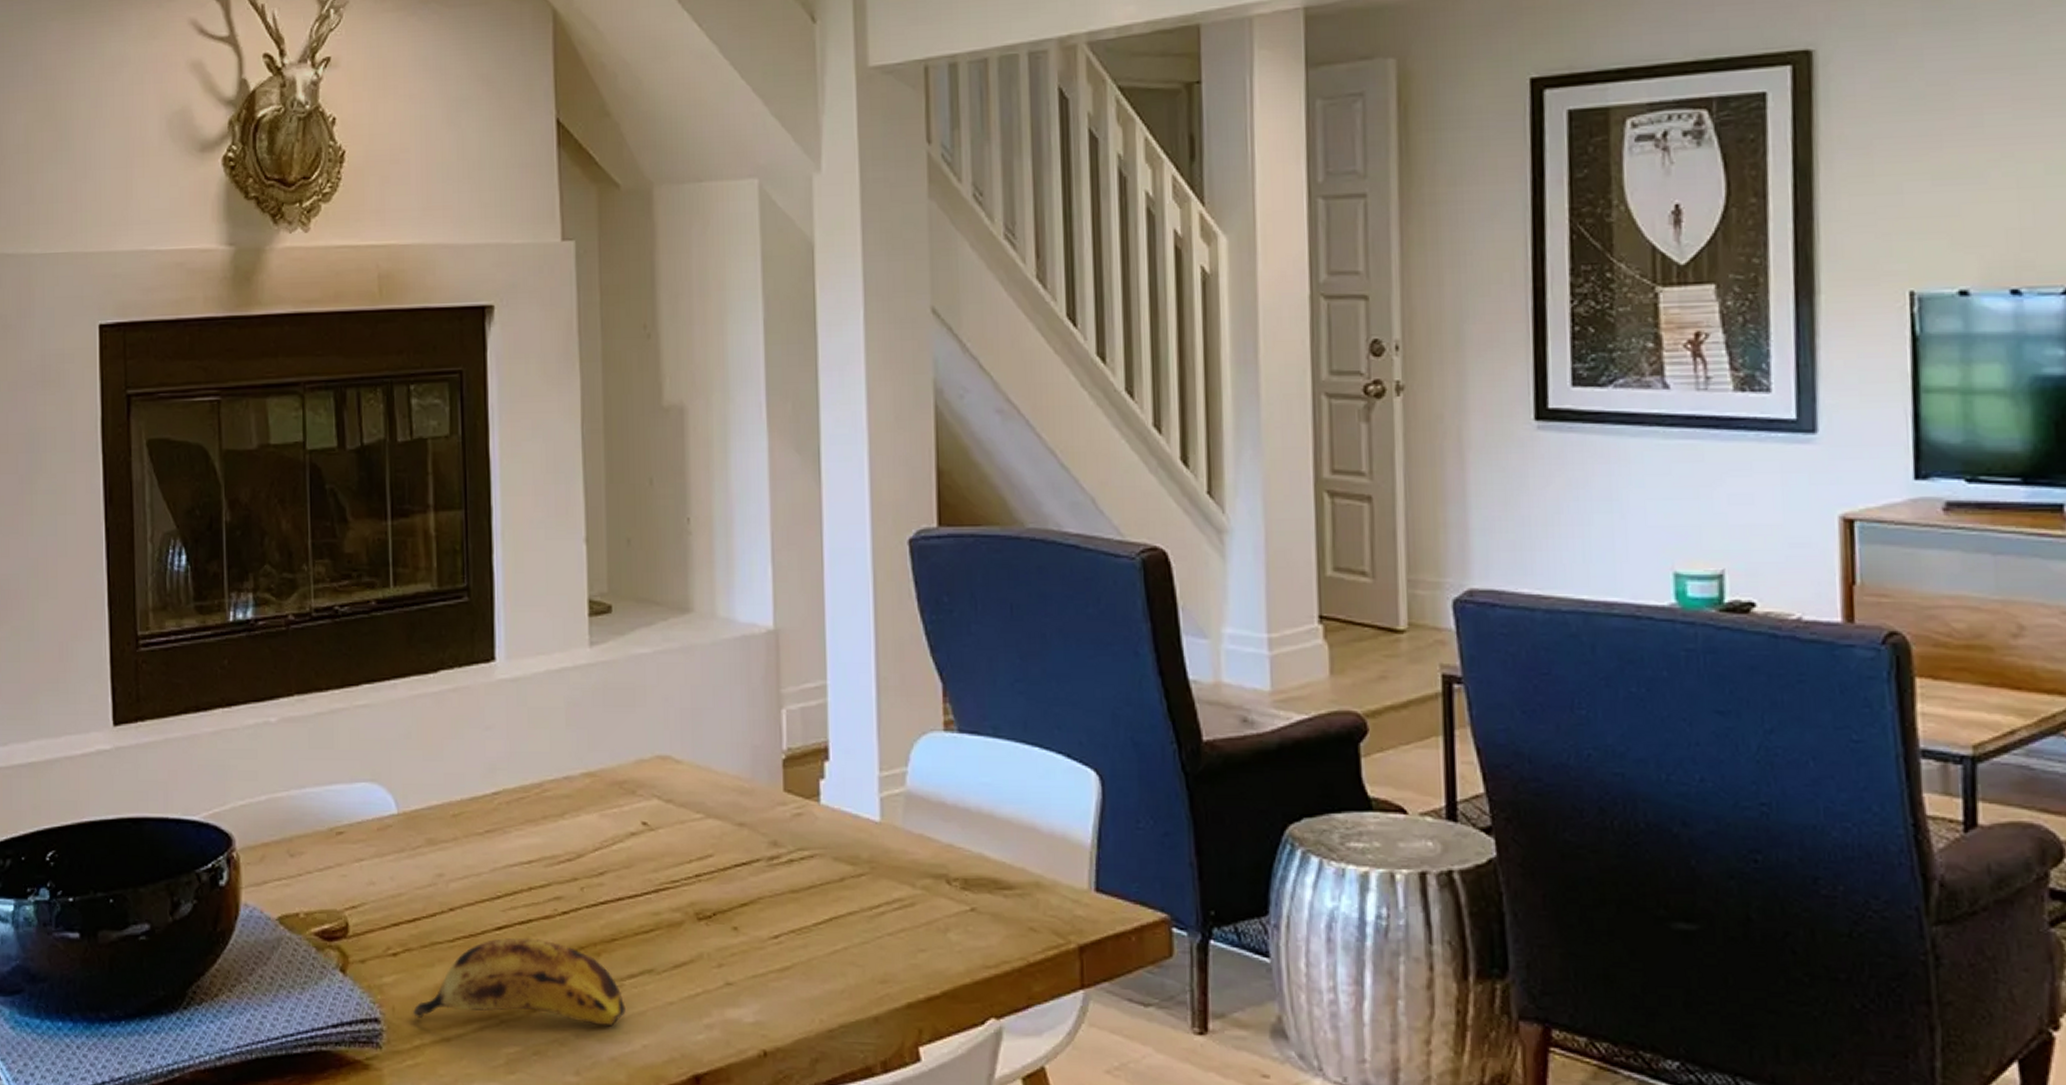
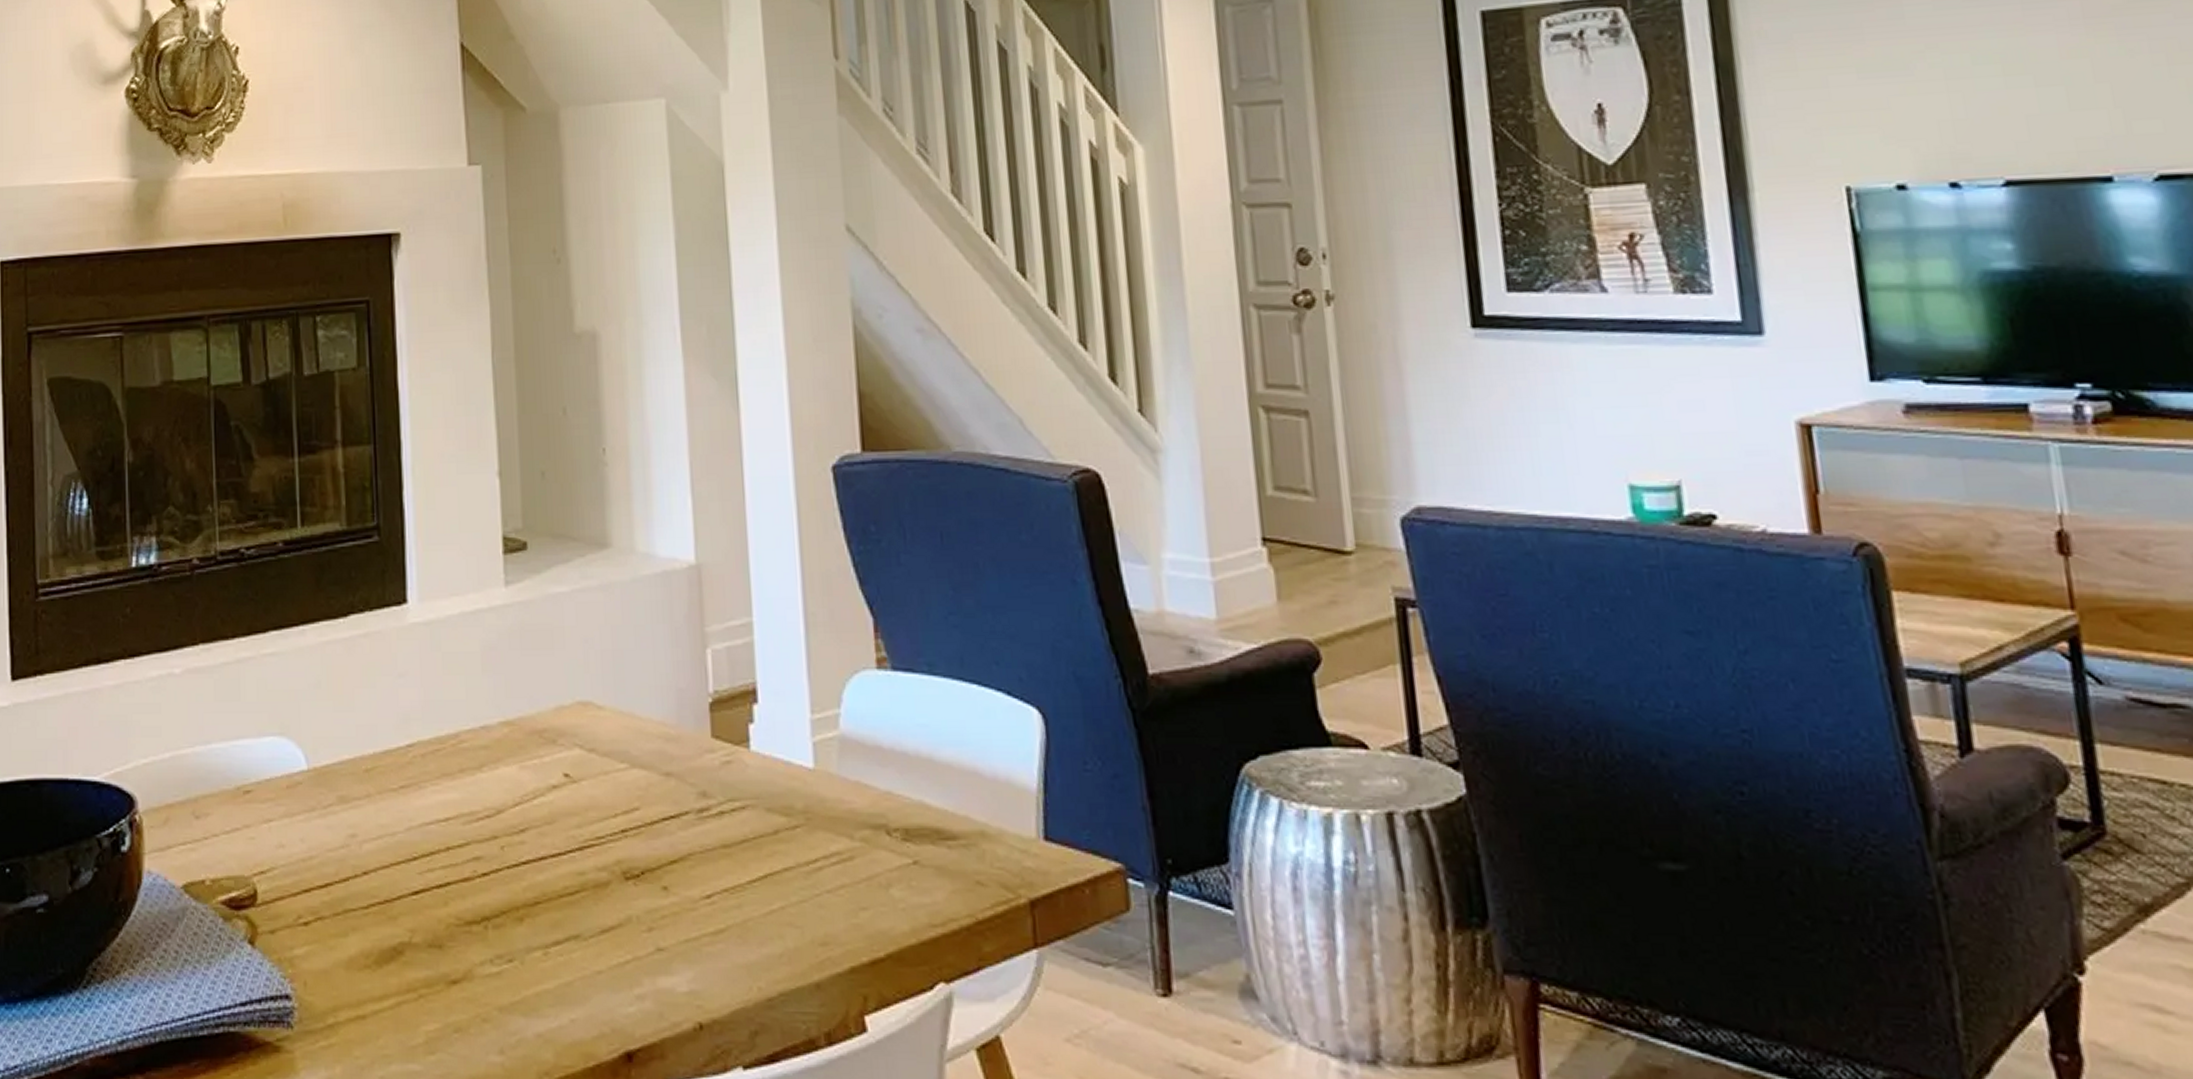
banana: present [412,937,626,1027] -> none [325,902,551,999]

